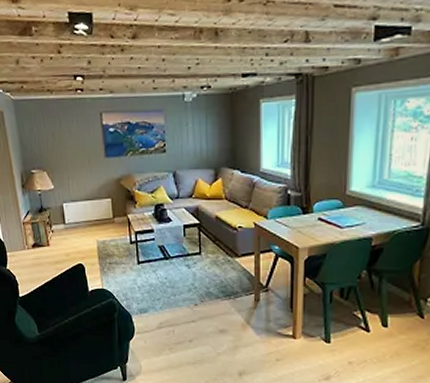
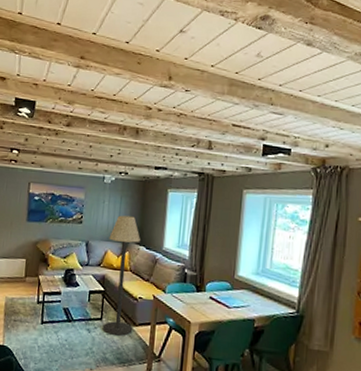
floor lamp: none [198,137,235,269] -> present [102,215,140,336]

